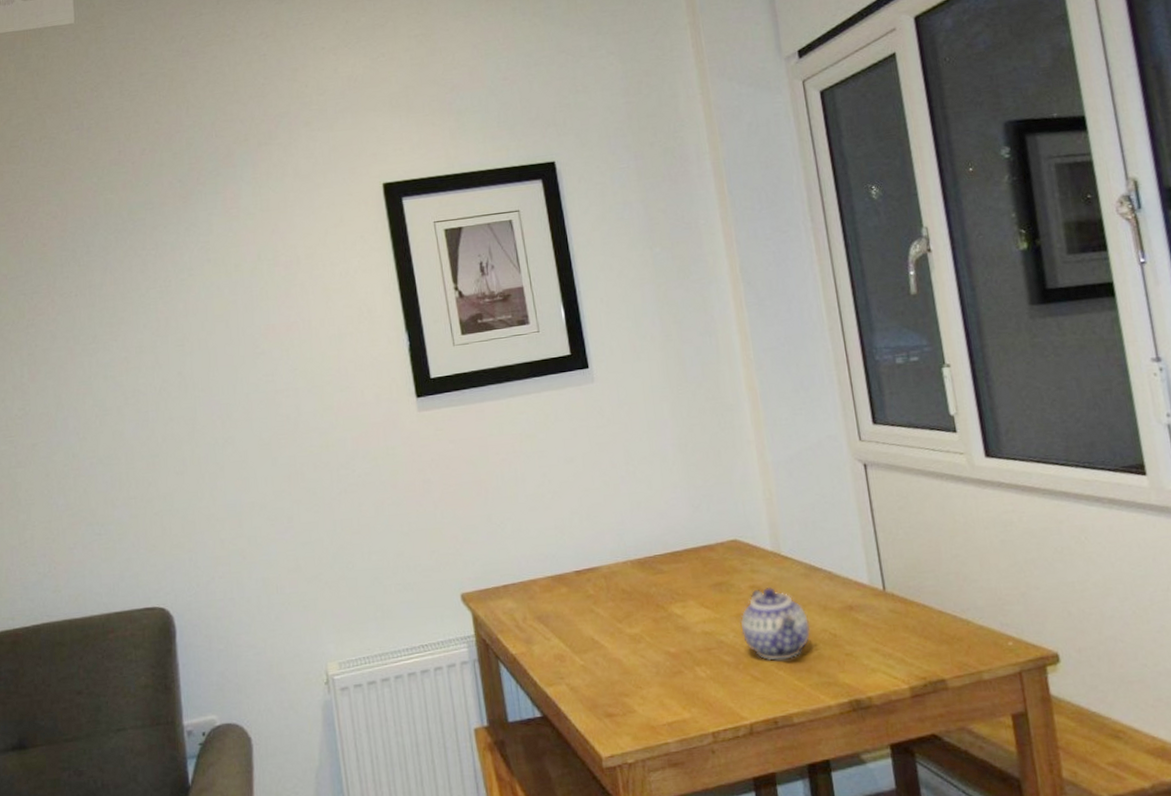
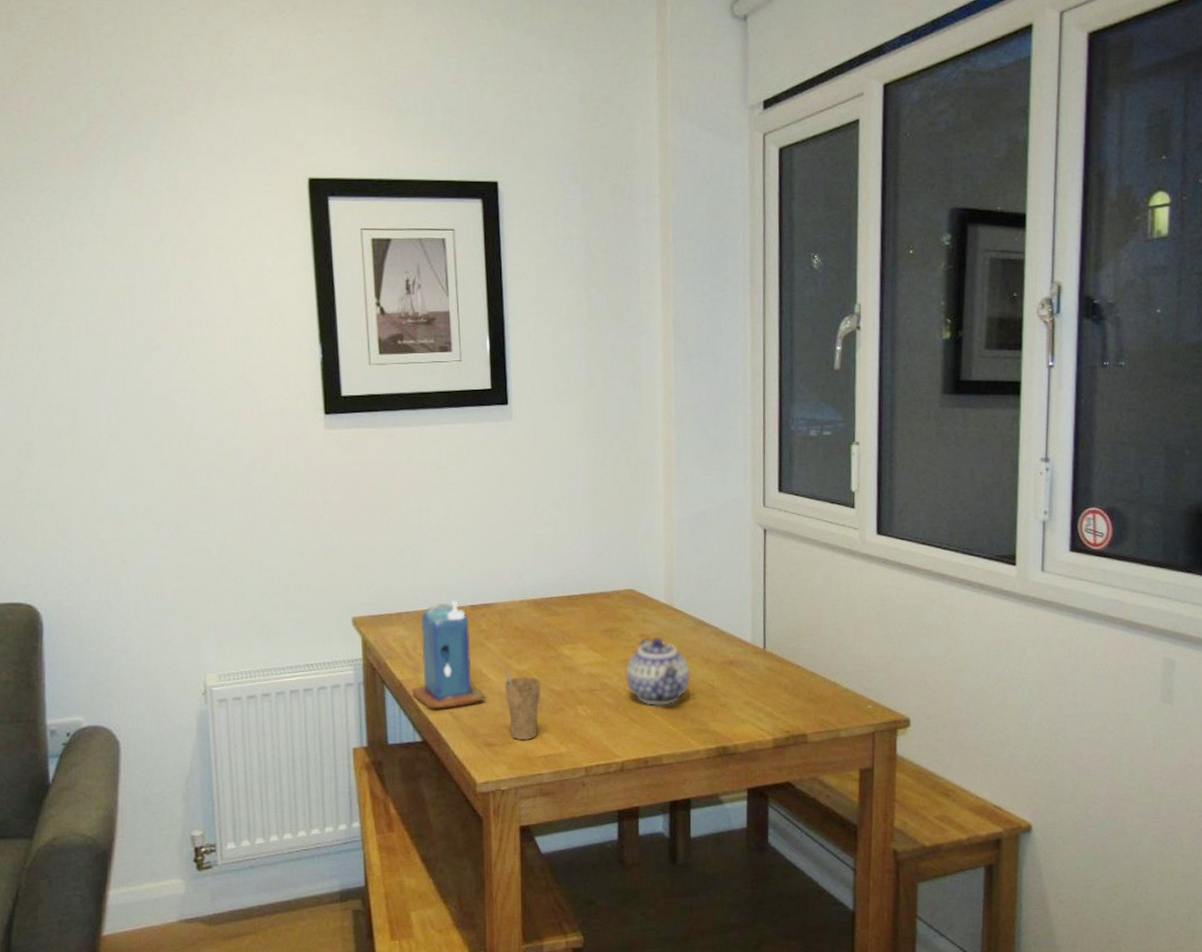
candle: none [526,567,601,682] -> present [411,600,486,709]
cup: none [615,632,658,708] -> present [504,668,541,740]

